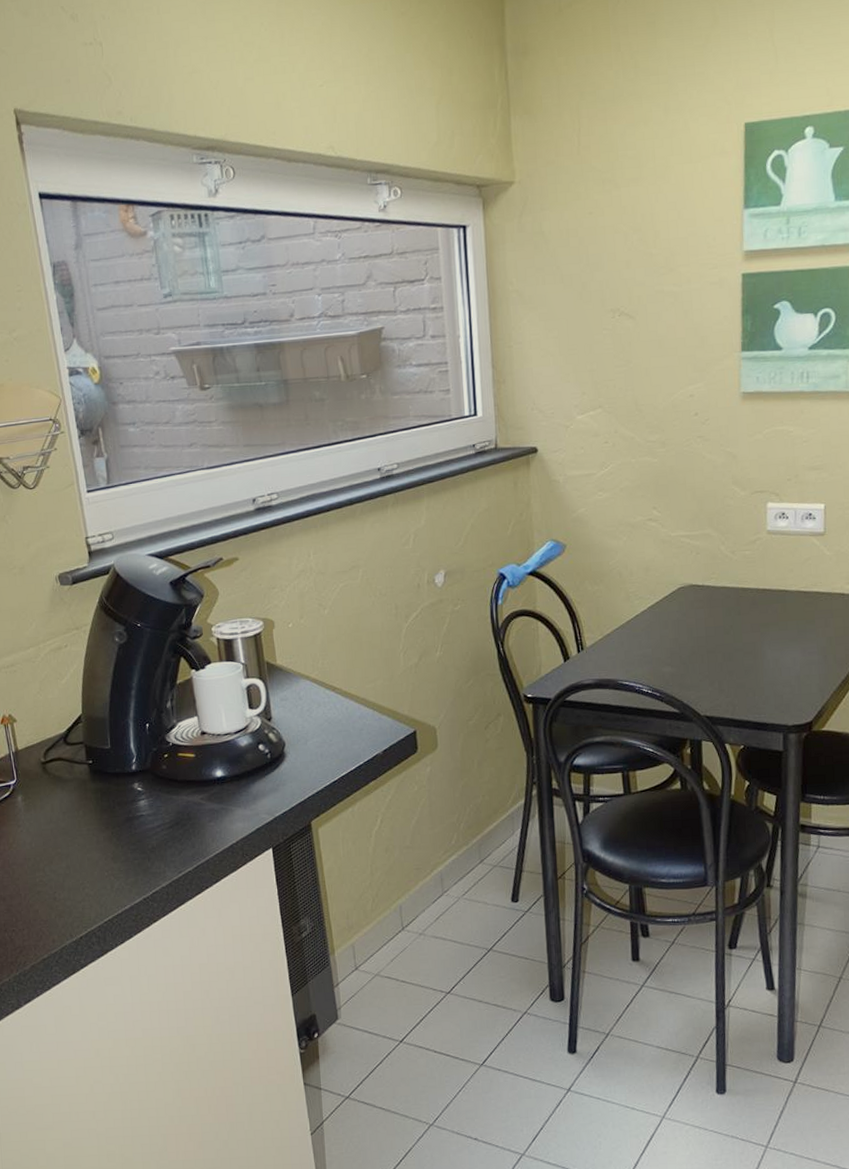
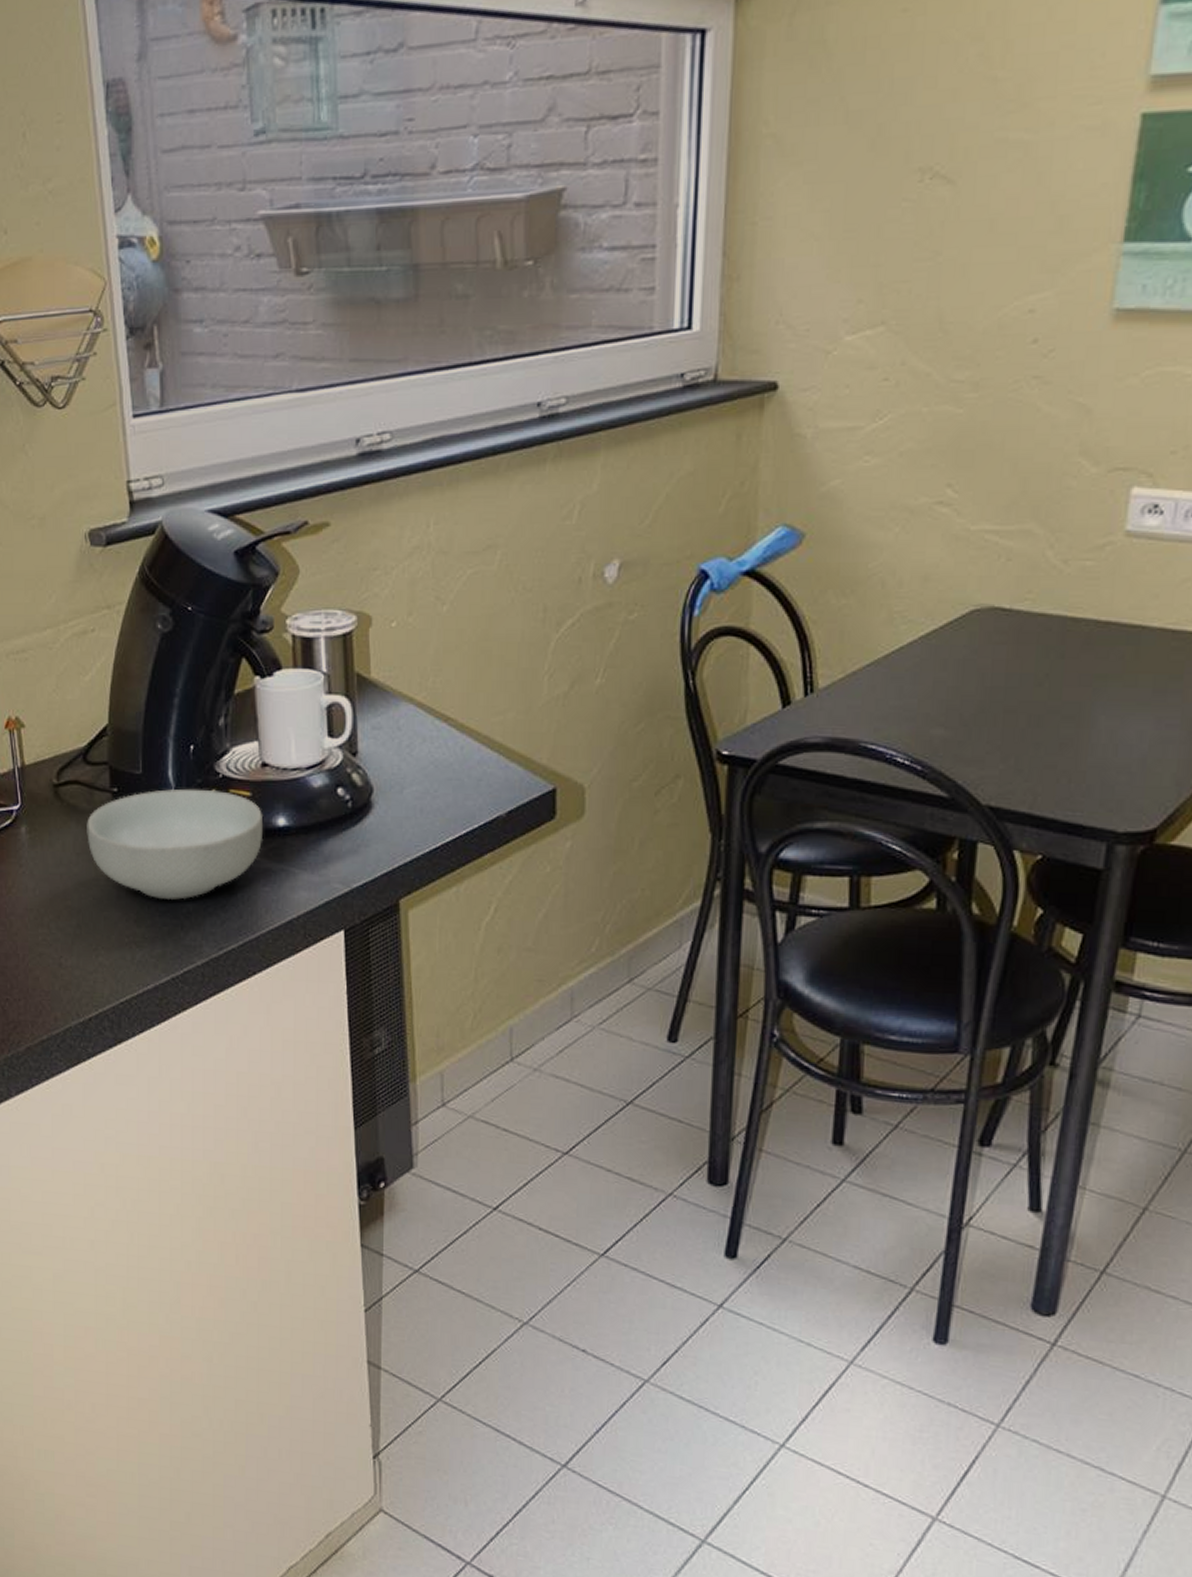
cereal bowl: none [69,755,206,840] -> present [87,788,264,900]

